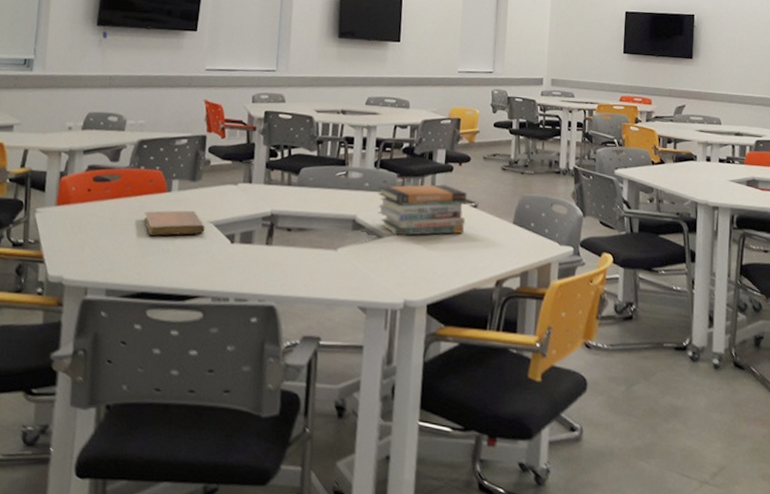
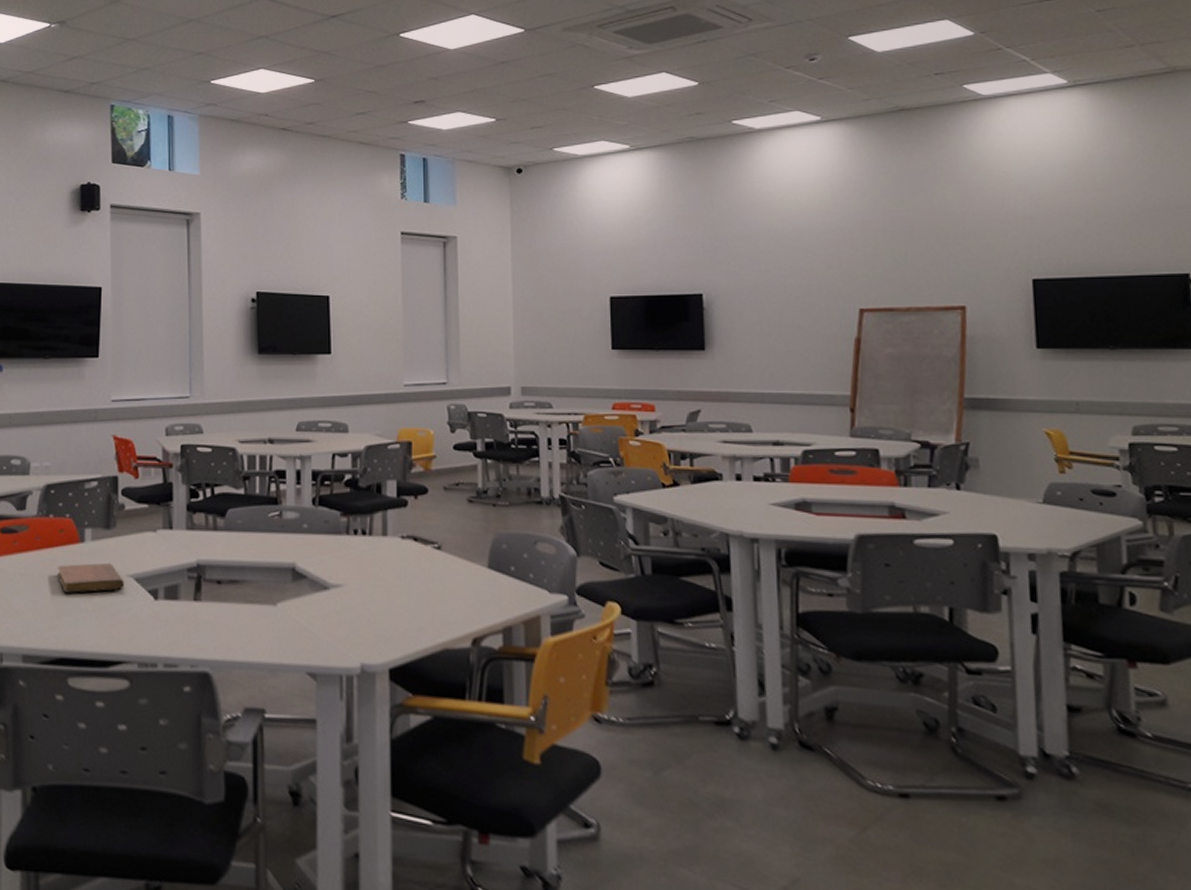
book stack: present [377,184,467,236] -> none [318,523,428,586]

